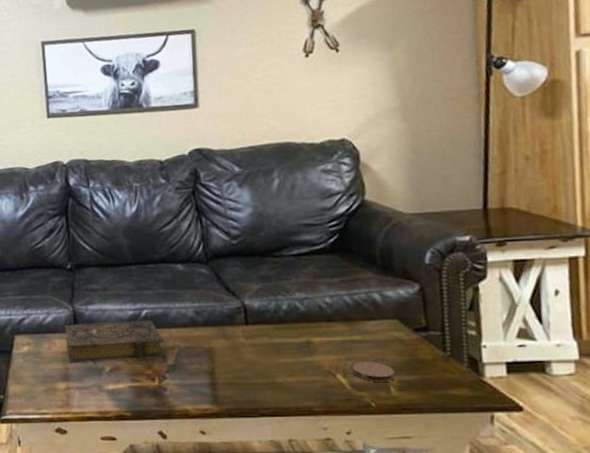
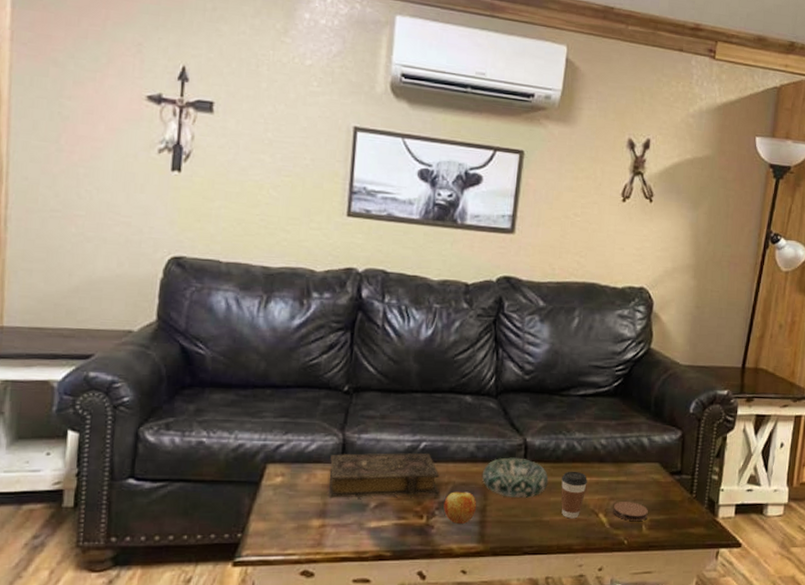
apple: none [172,355,205,386] -> present [443,491,477,524]
decorative bowl: none [205,320,275,360] -> present [481,457,549,498]
coffee cup: none [288,331,318,380] -> present [561,471,587,519]

